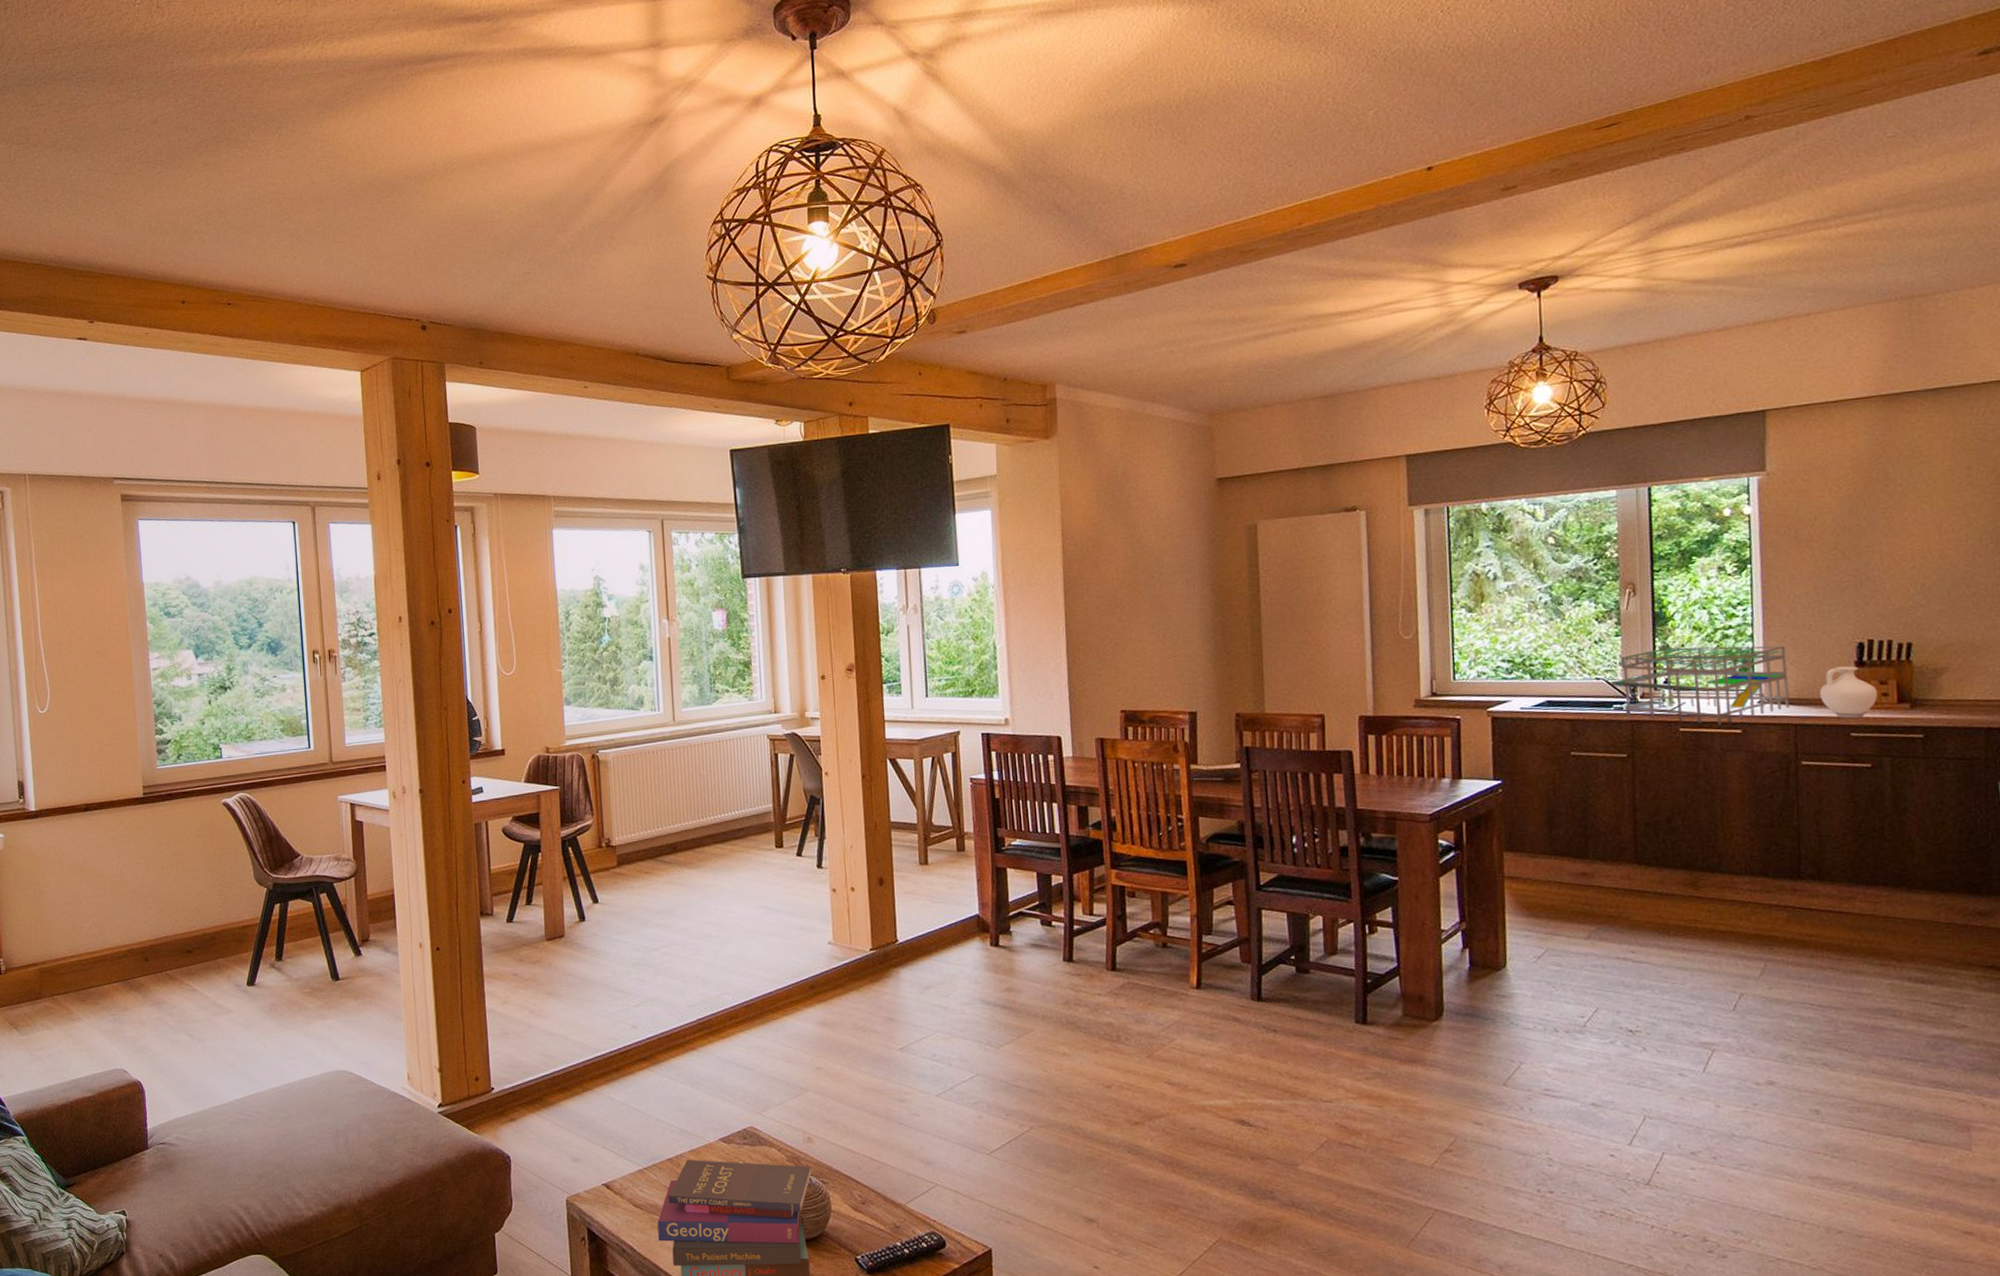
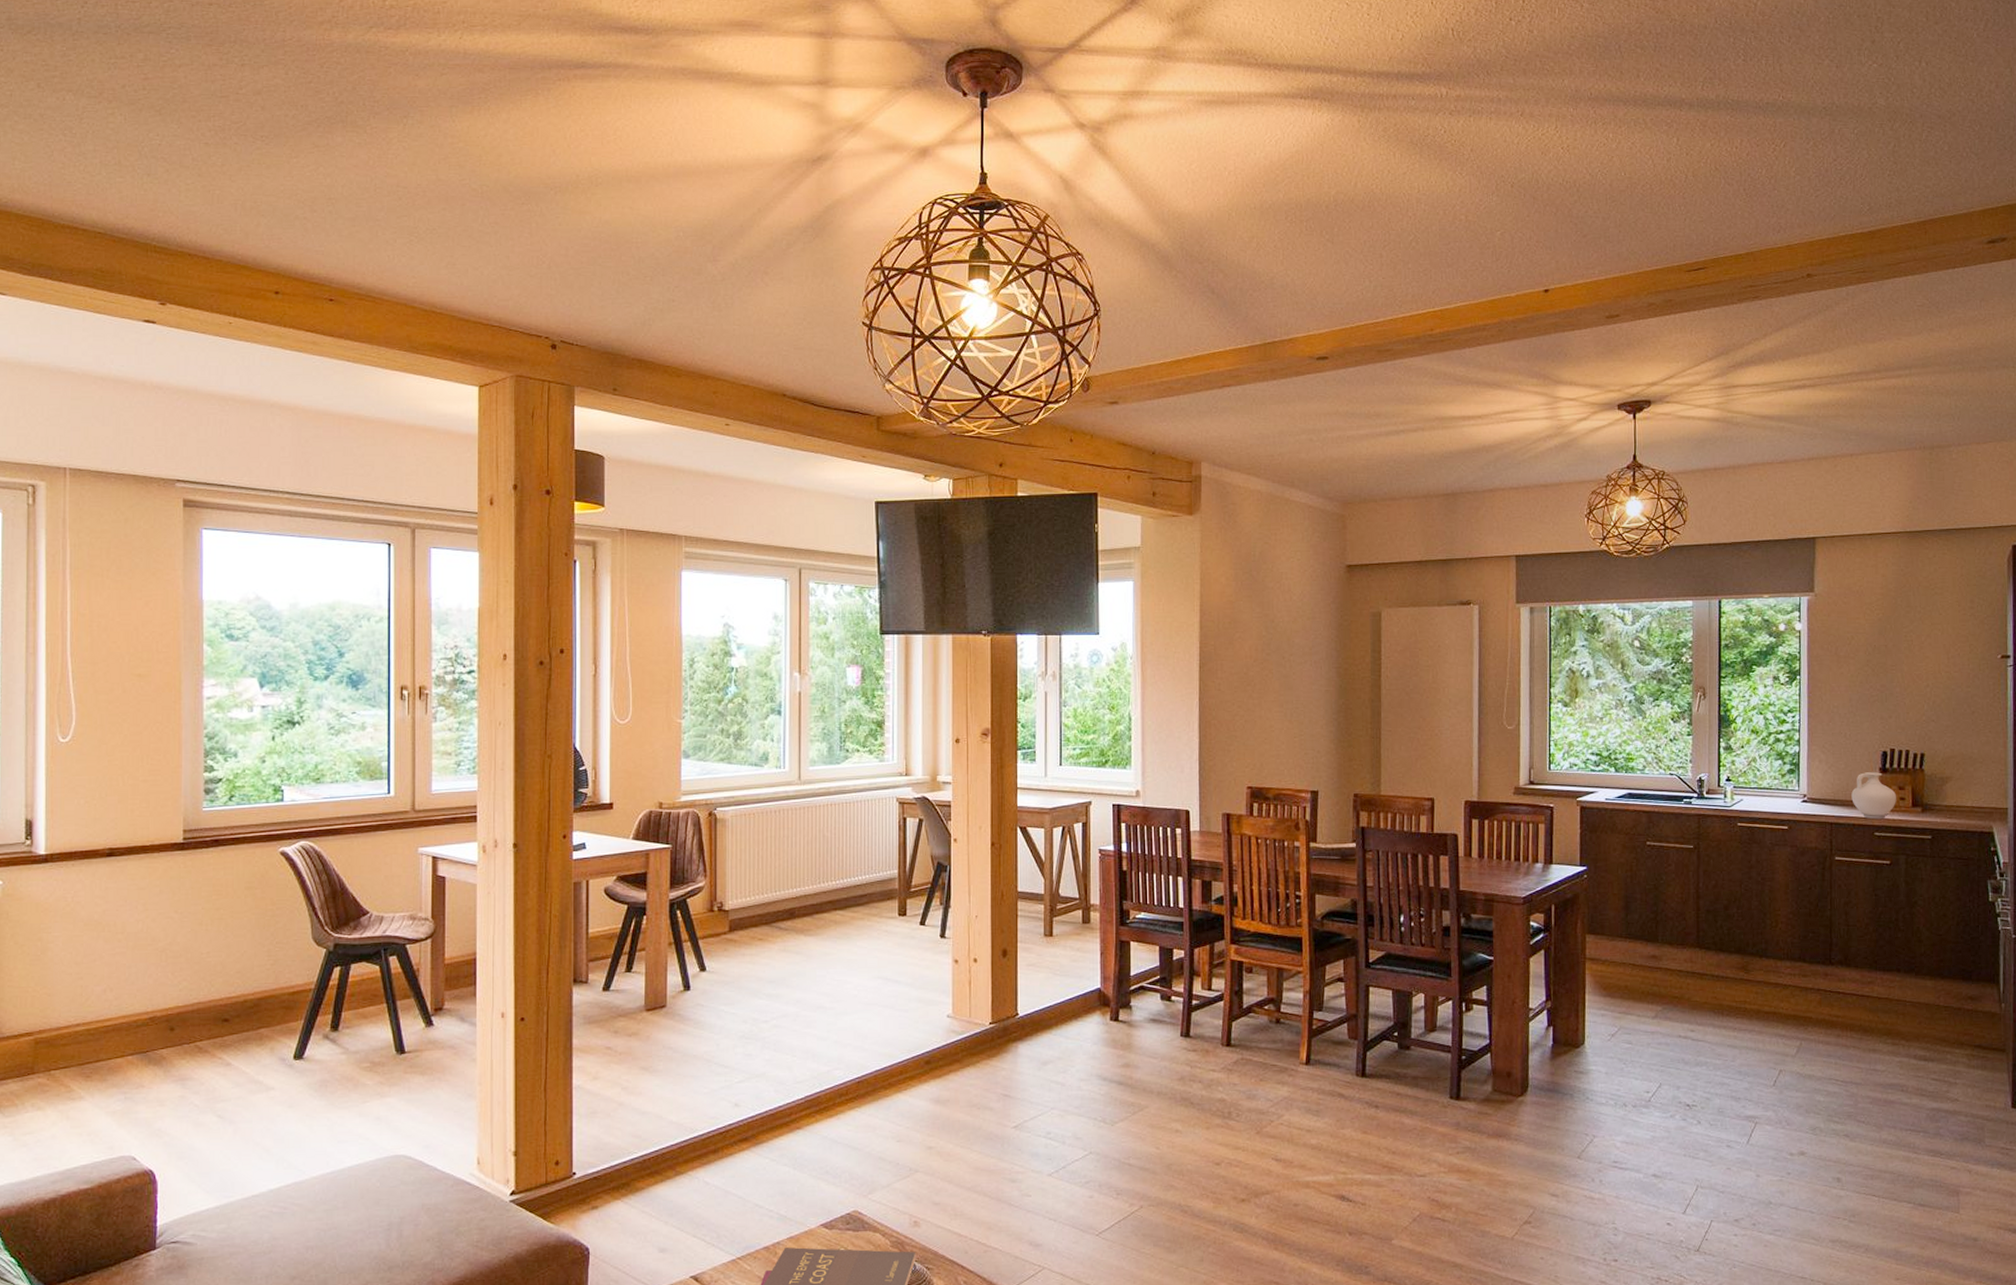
architectural model: present [1611,646,1790,725] -> none [1683,748,1827,821]

